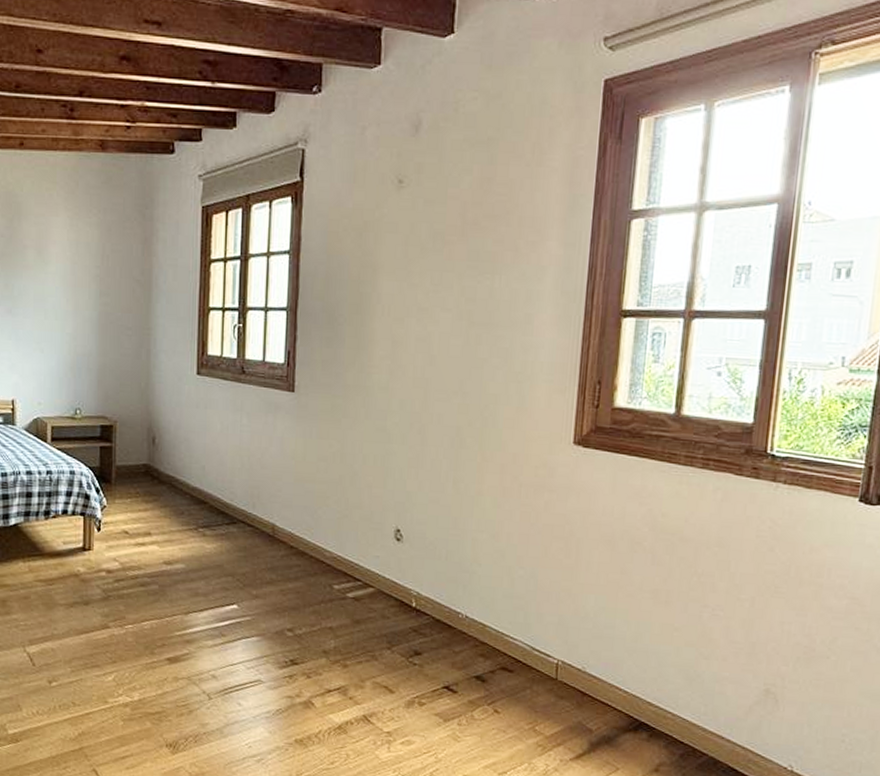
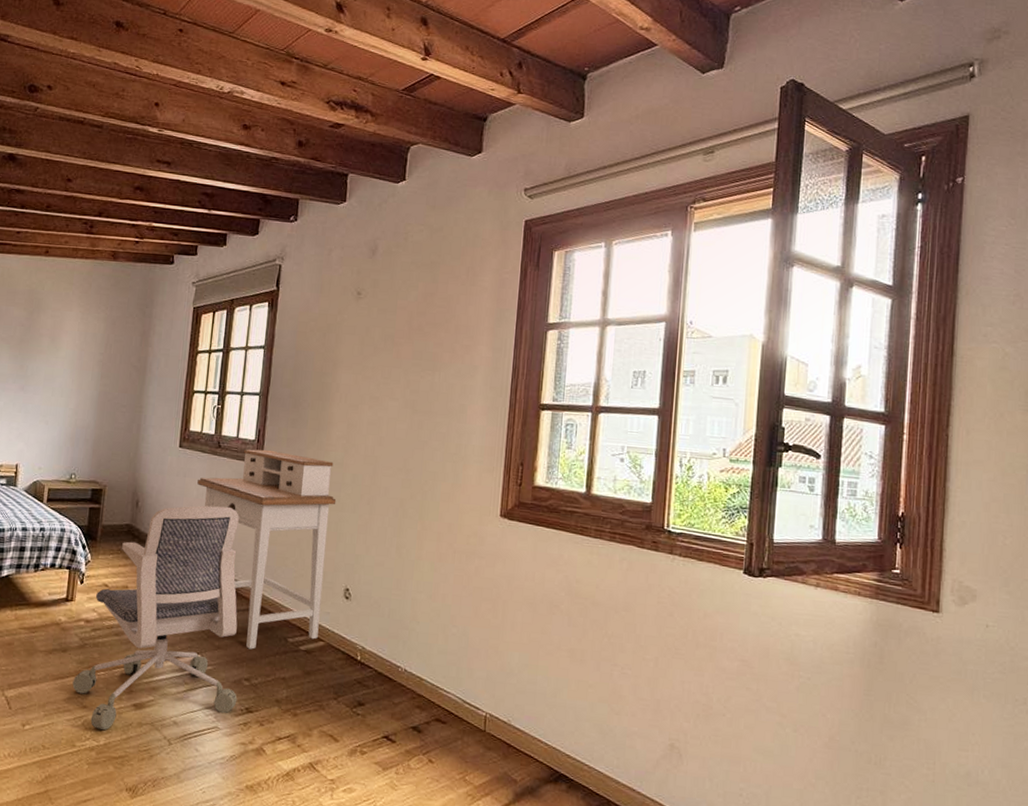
office chair: none [99,440,281,686] -> present [72,505,239,731]
desk: none [221,374,382,598] -> present [197,449,337,649]

